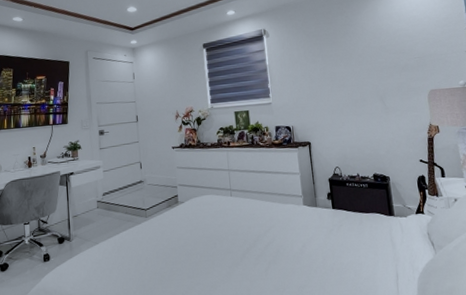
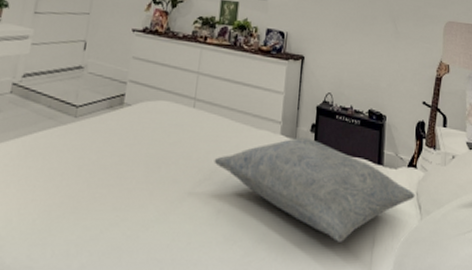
pillow: none [255,205,427,280] -> present [214,138,415,242]

